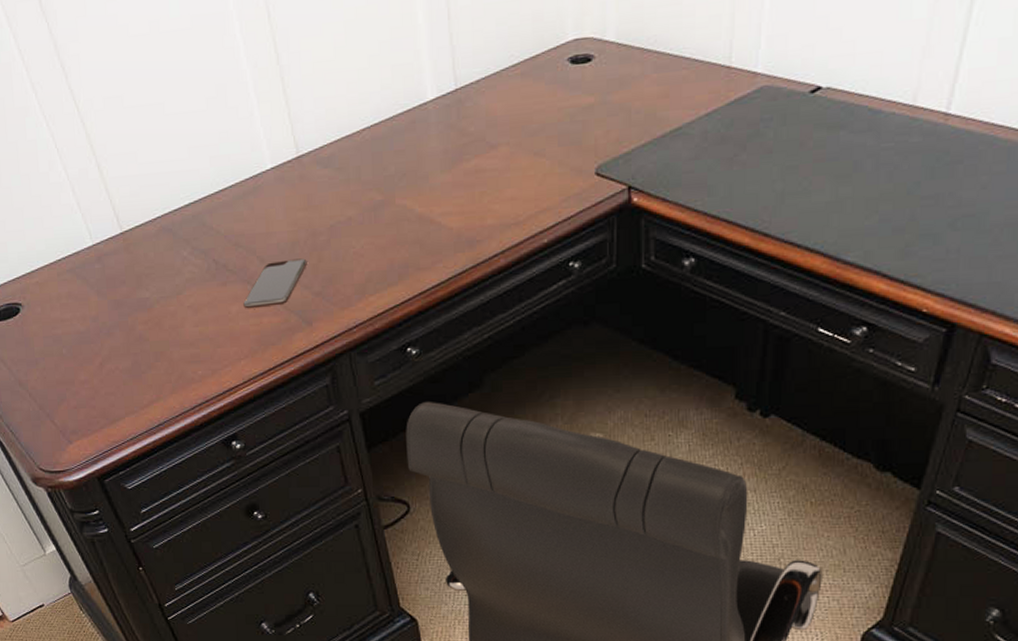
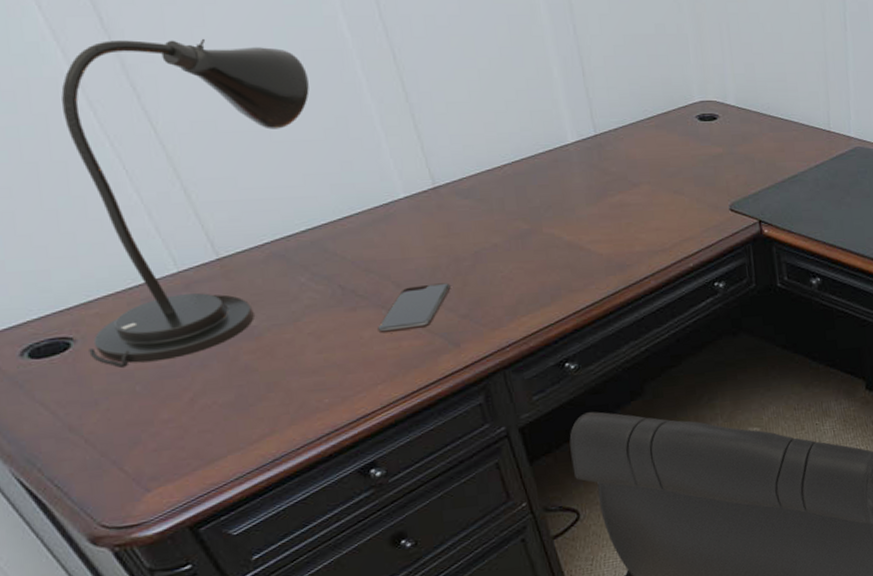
desk lamp: none [13,12,196,332] -> present [61,38,309,368]

